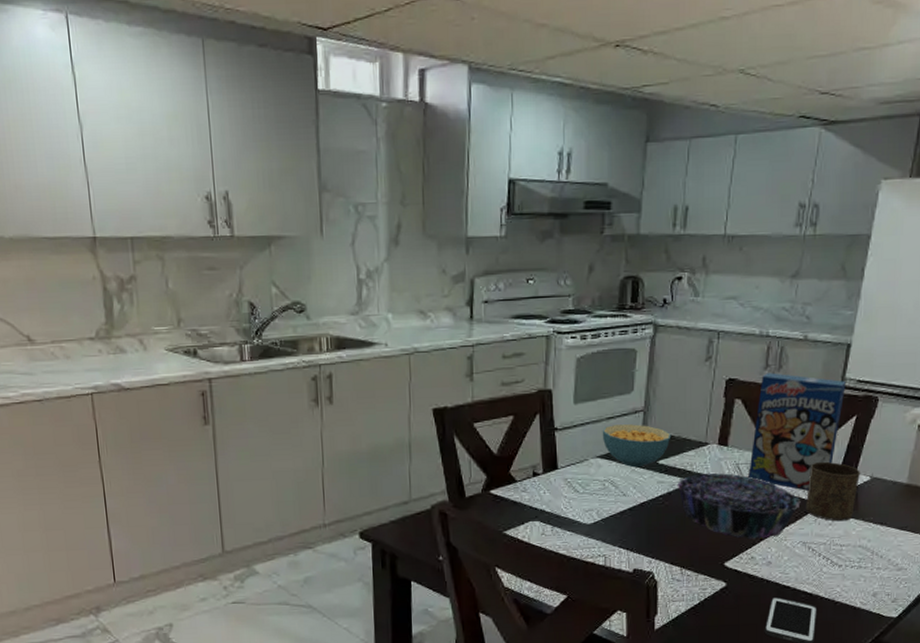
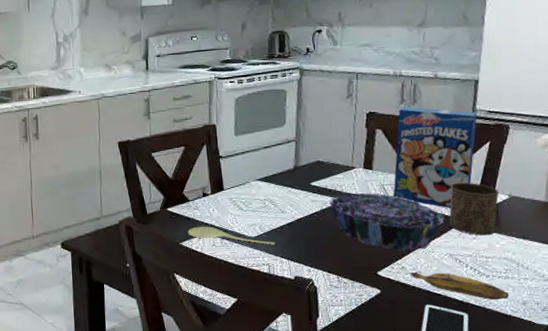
spoon: none [513,511,613,534] -> present [187,226,275,245]
cereal bowl: present [602,424,671,468] -> none [260,152,321,189]
banana: none [759,562,860,591] -> present [410,271,509,300]

